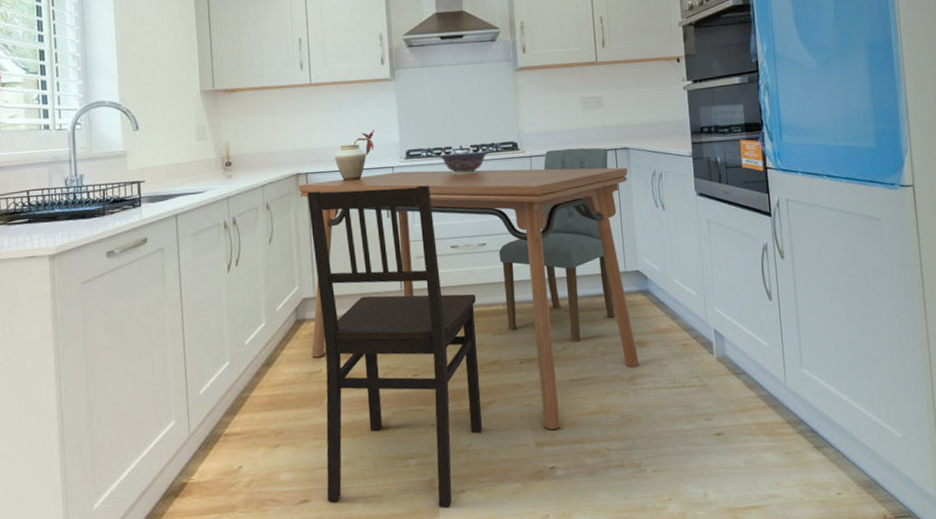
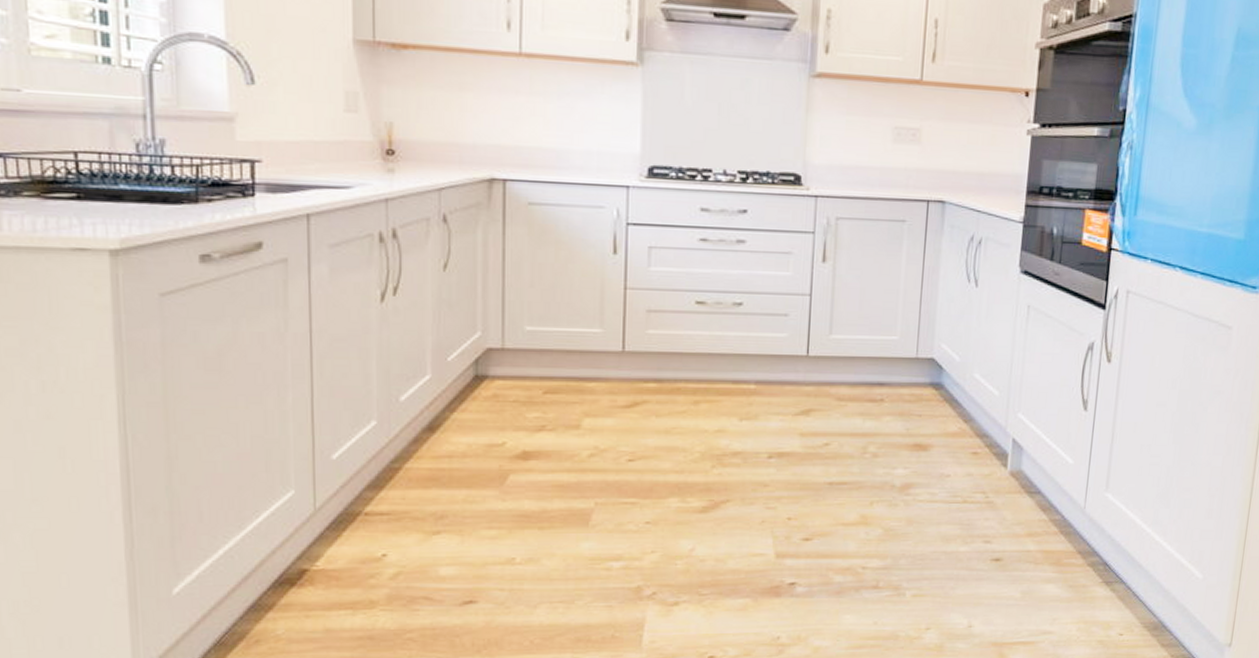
dining table: present [299,167,639,430] -> none [492,193,939,539]
dining chair: present [306,185,483,508] -> none [500,206,722,621]
vase: present [334,130,375,181] -> none [546,131,607,198]
decorative bowl: present [438,151,489,175] -> none [692,178,762,209]
dining chair: present [498,147,615,342] -> none [758,190,919,438]

